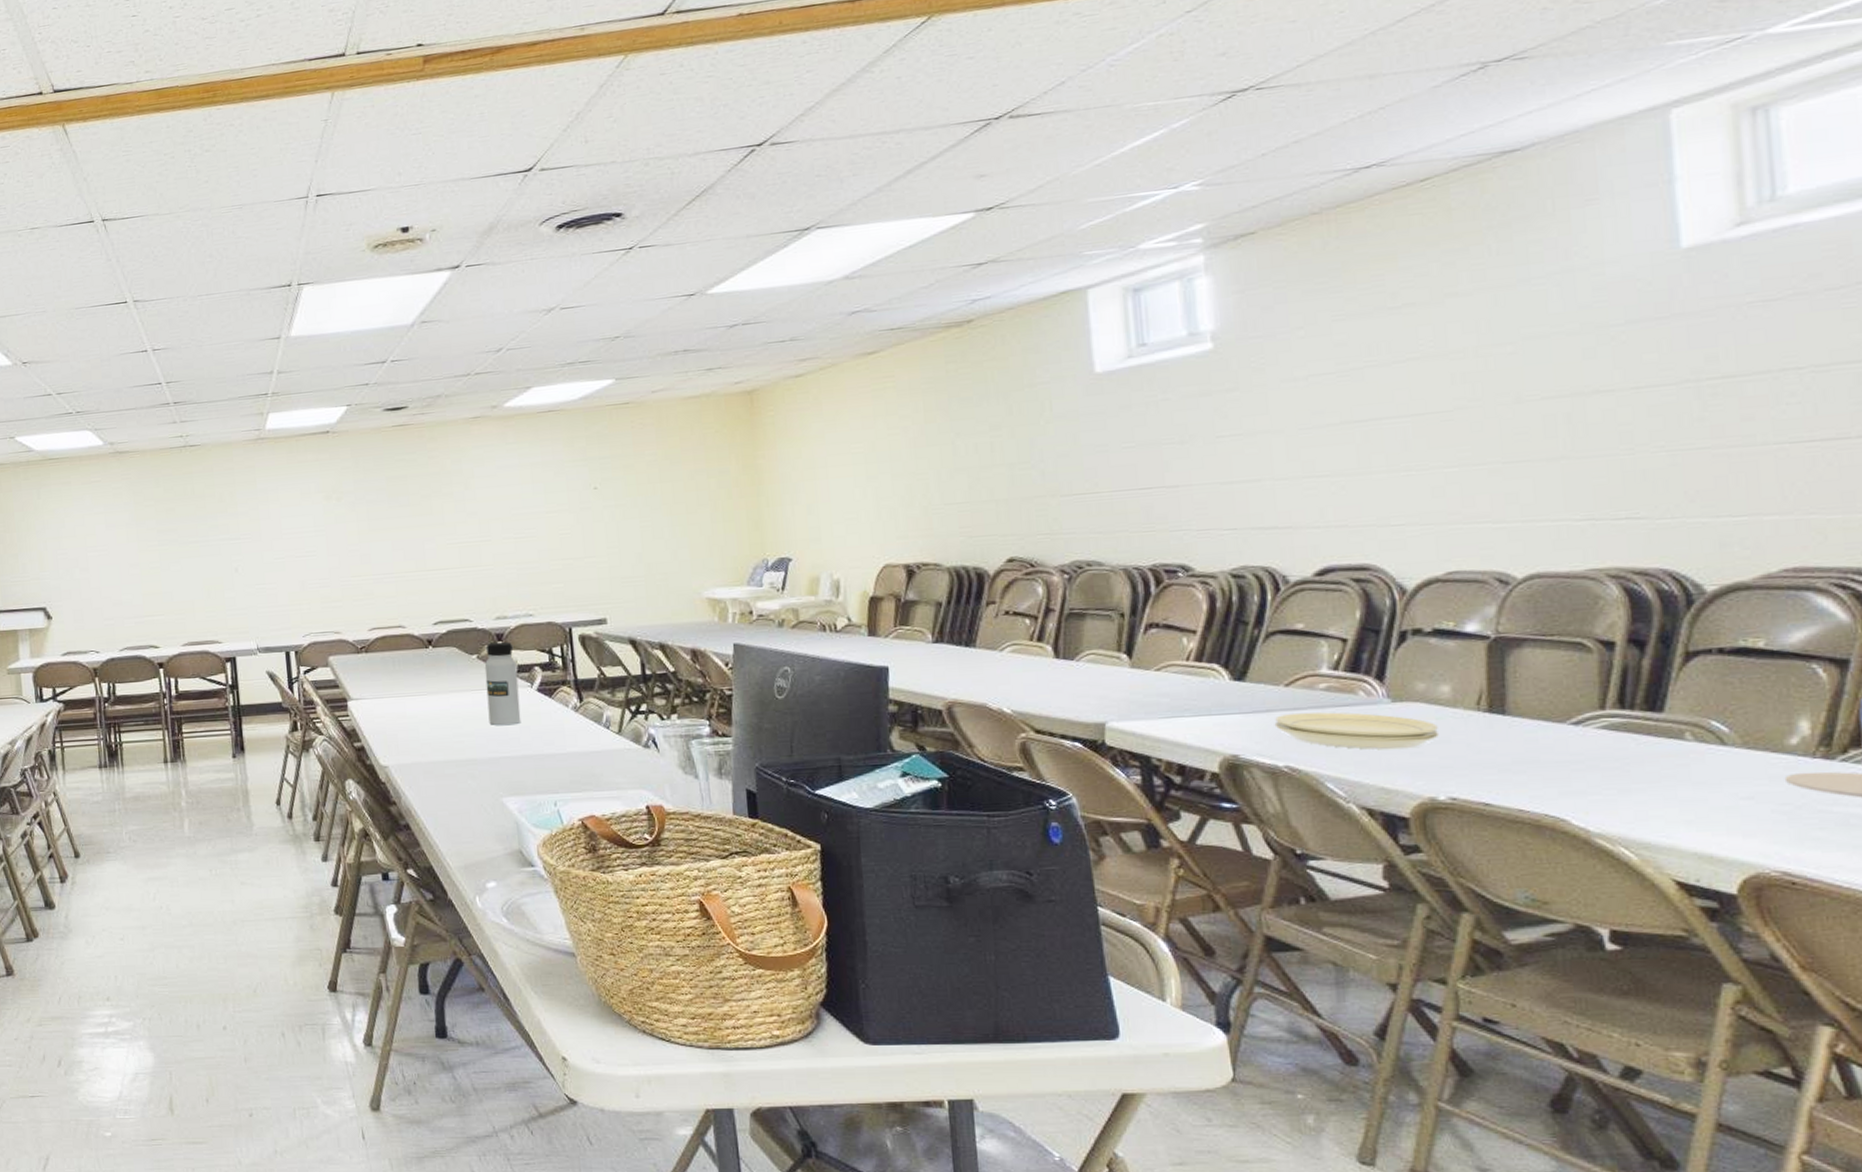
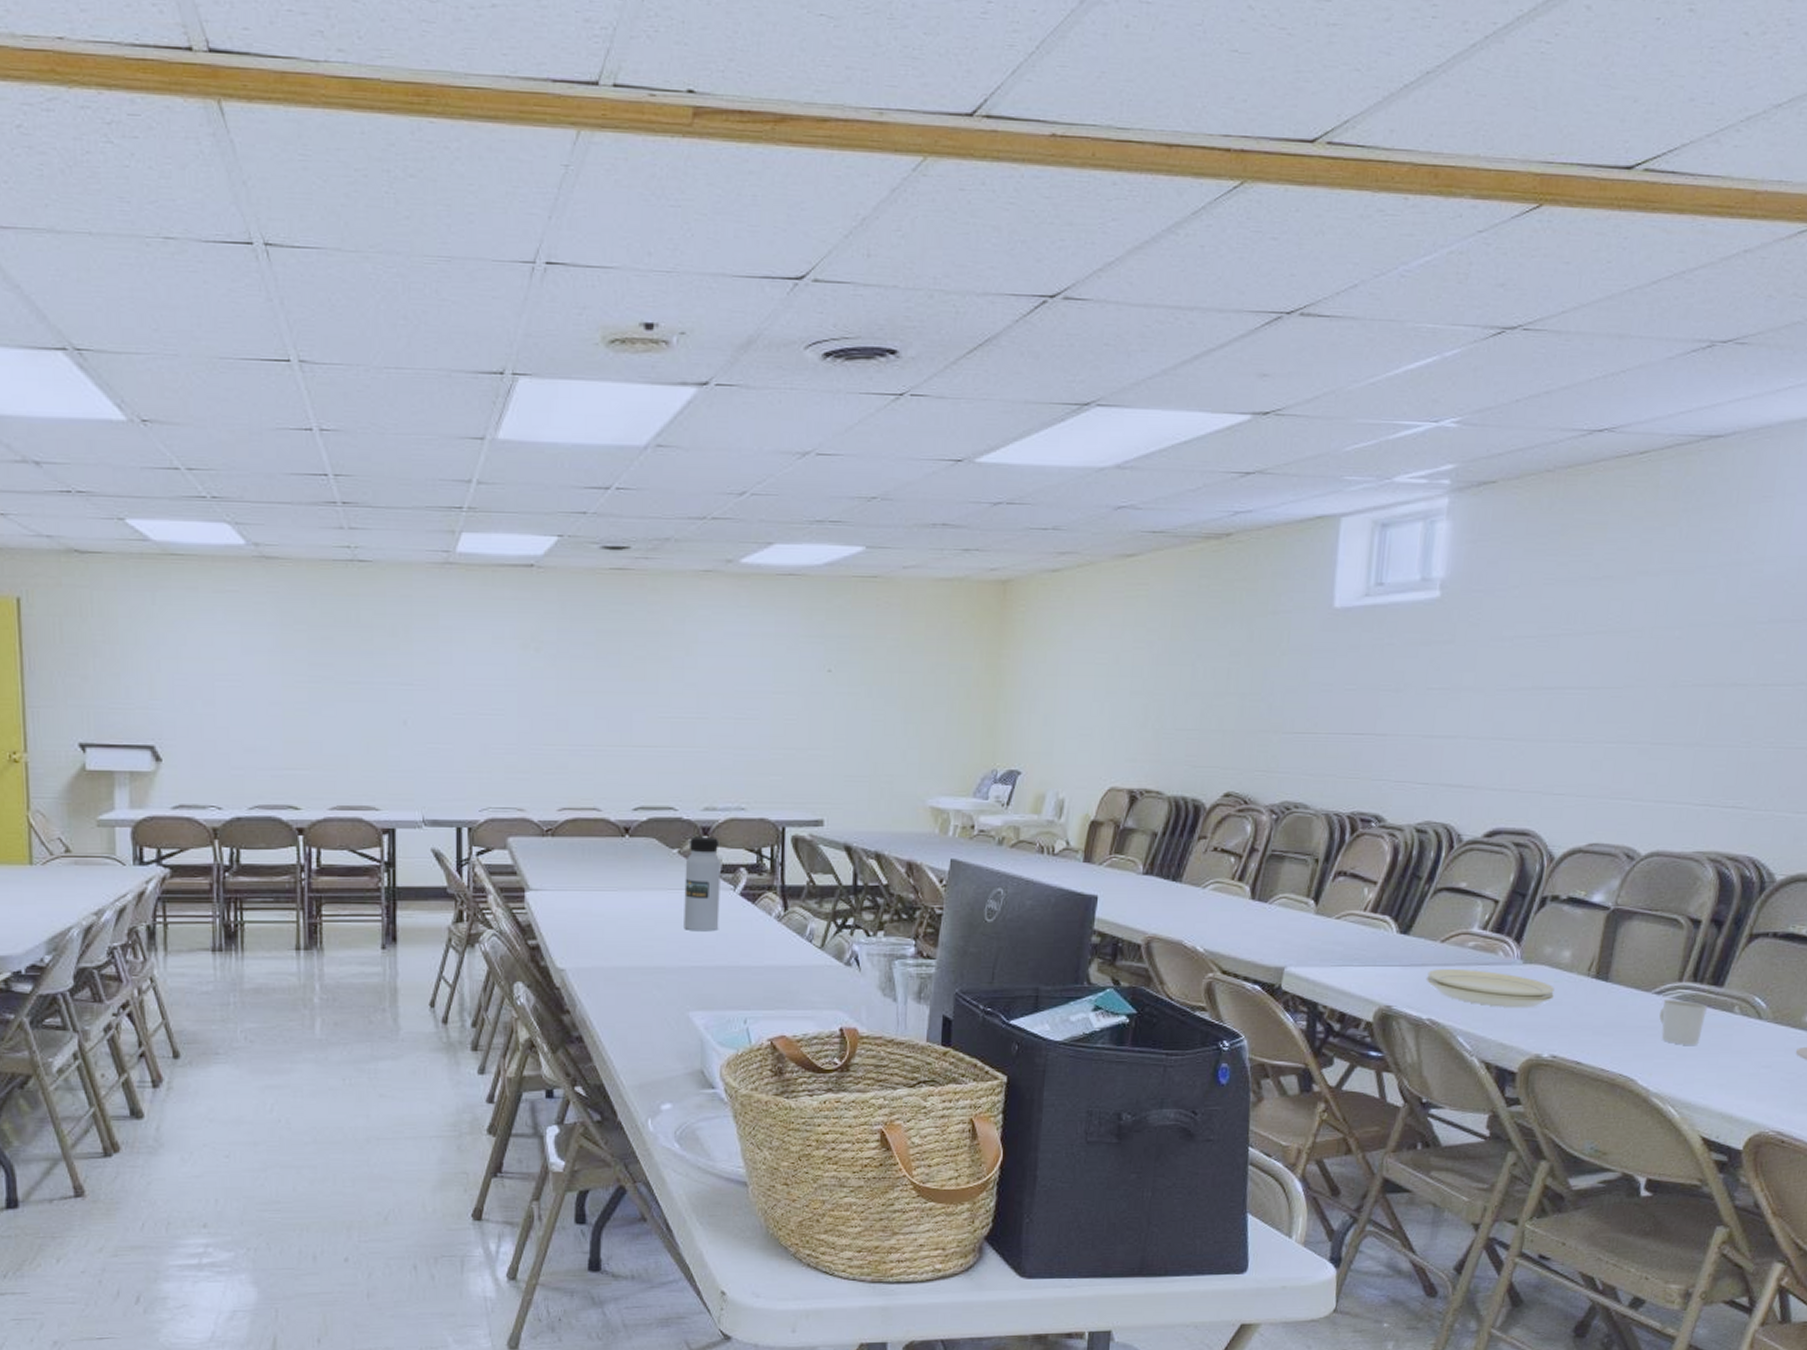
cup: none [1583,729,1647,779] -> present [1659,1000,1707,1045]

